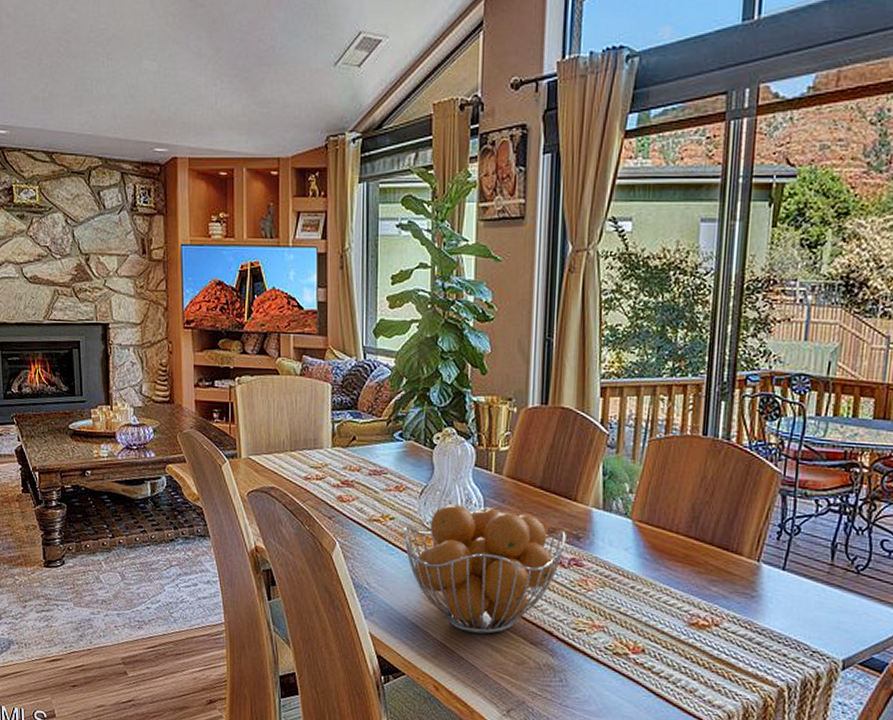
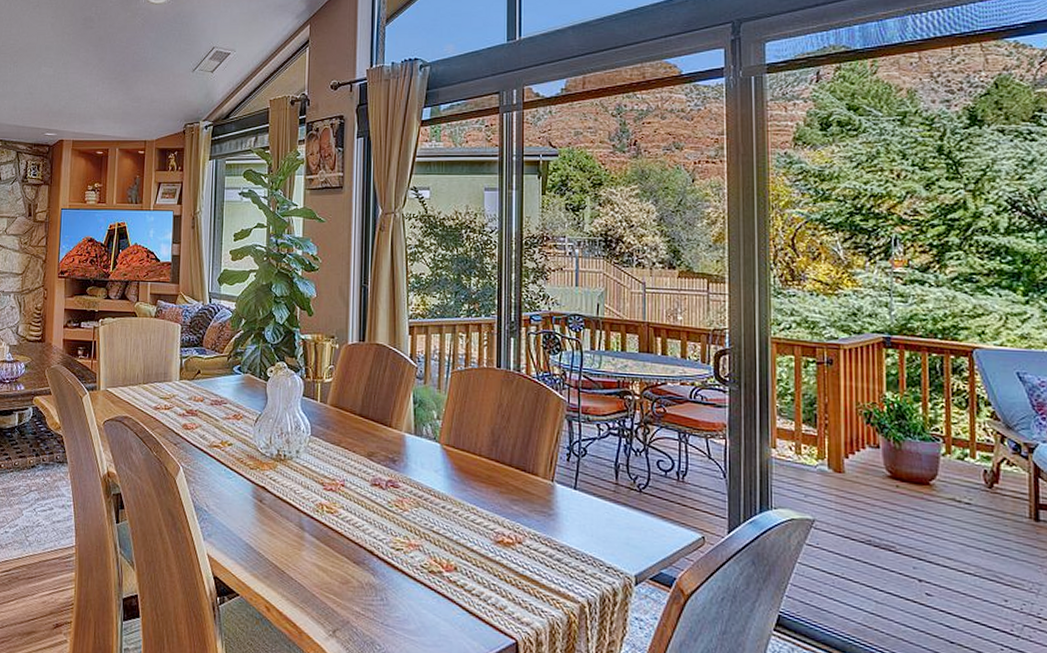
fruit basket: present [403,504,566,634] -> none [240,431,383,554]

